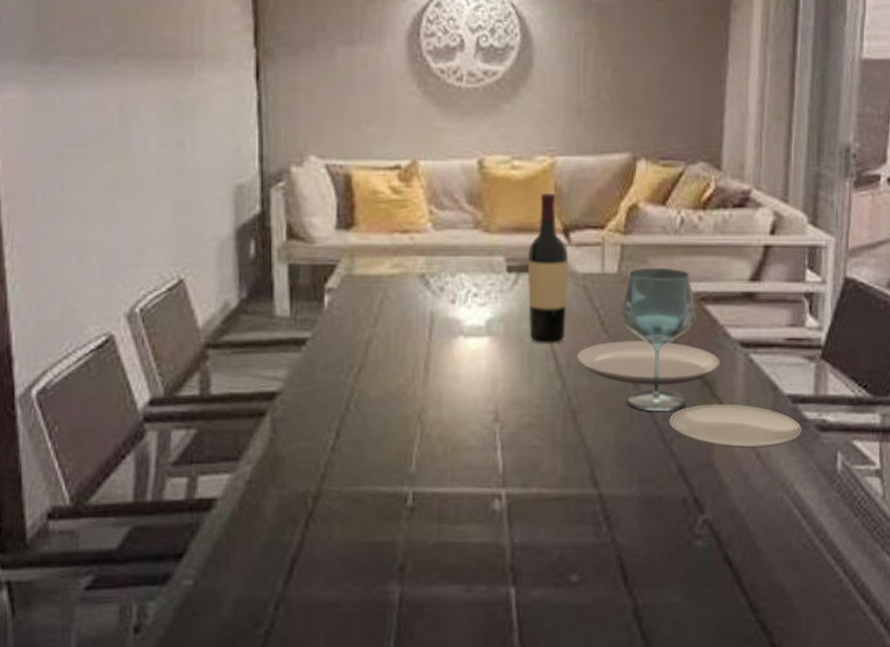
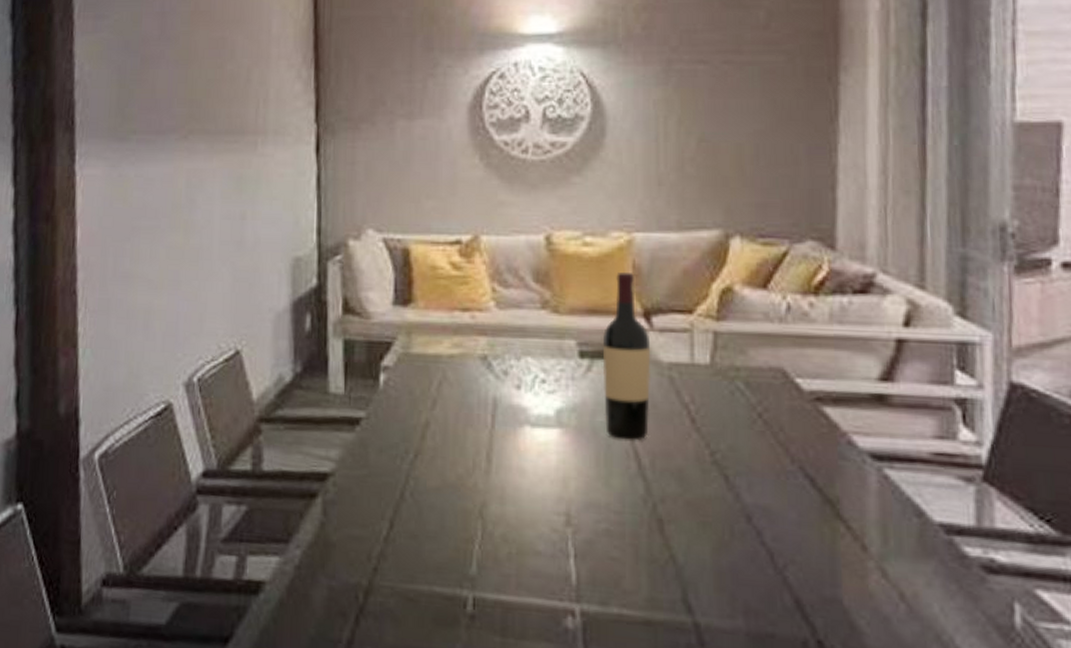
plate: present [577,341,720,385] -> none [663,442,845,499]
wine glass: present [620,267,696,412] -> none [714,359,811,531]
plate: present [669,404,801,449] -> none [781,526,961,588]

